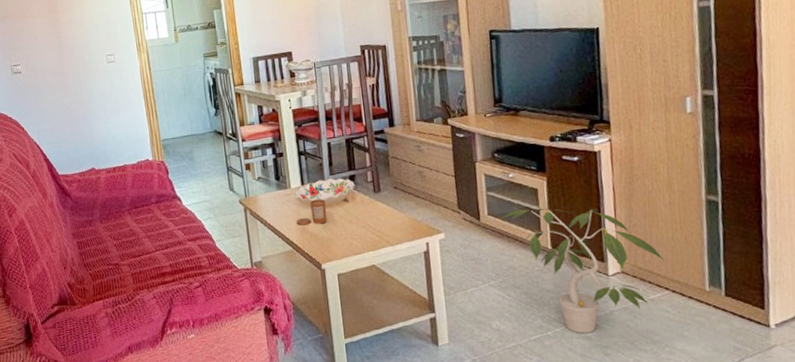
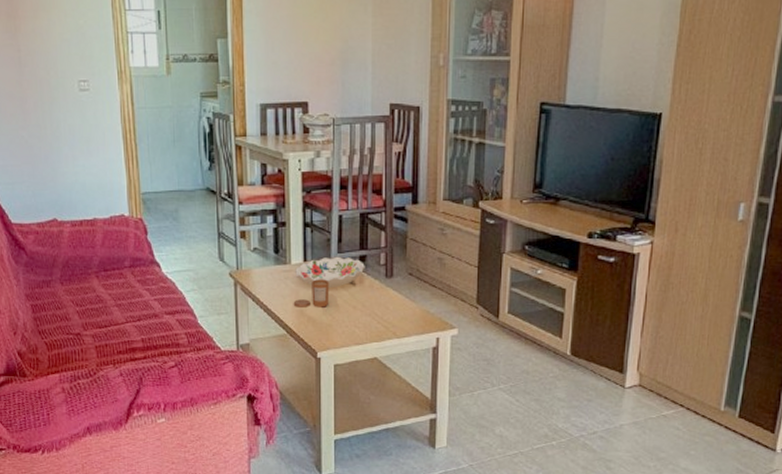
potted plant: present [502,208,666,334] -> none [523,309,686,446]

